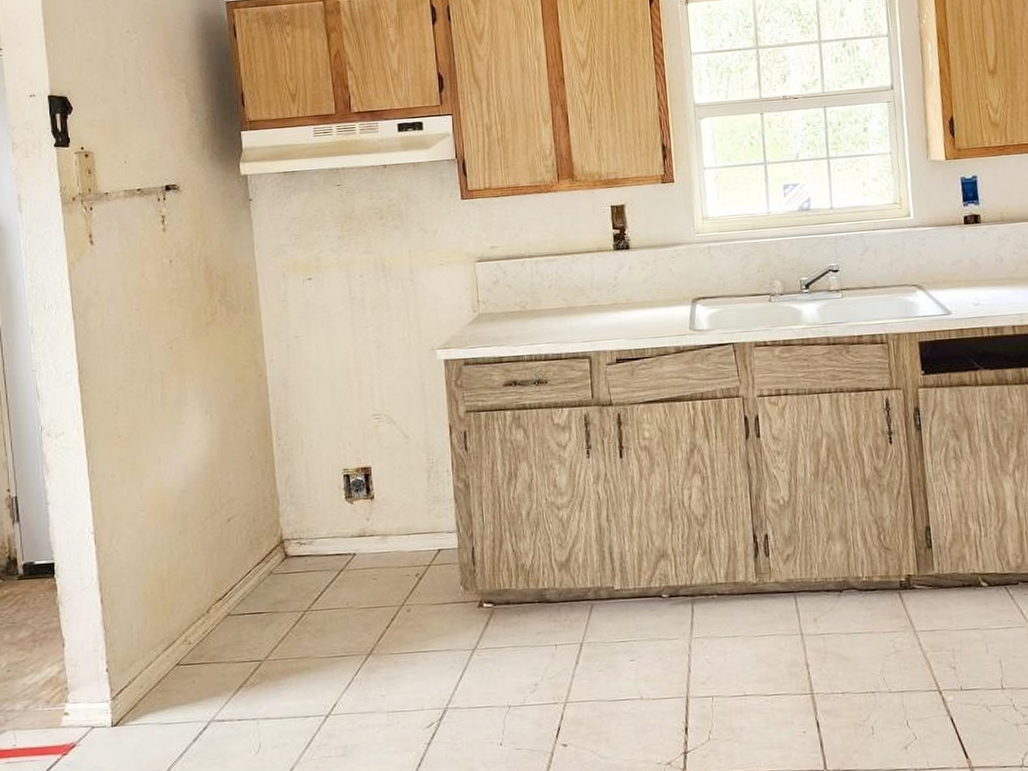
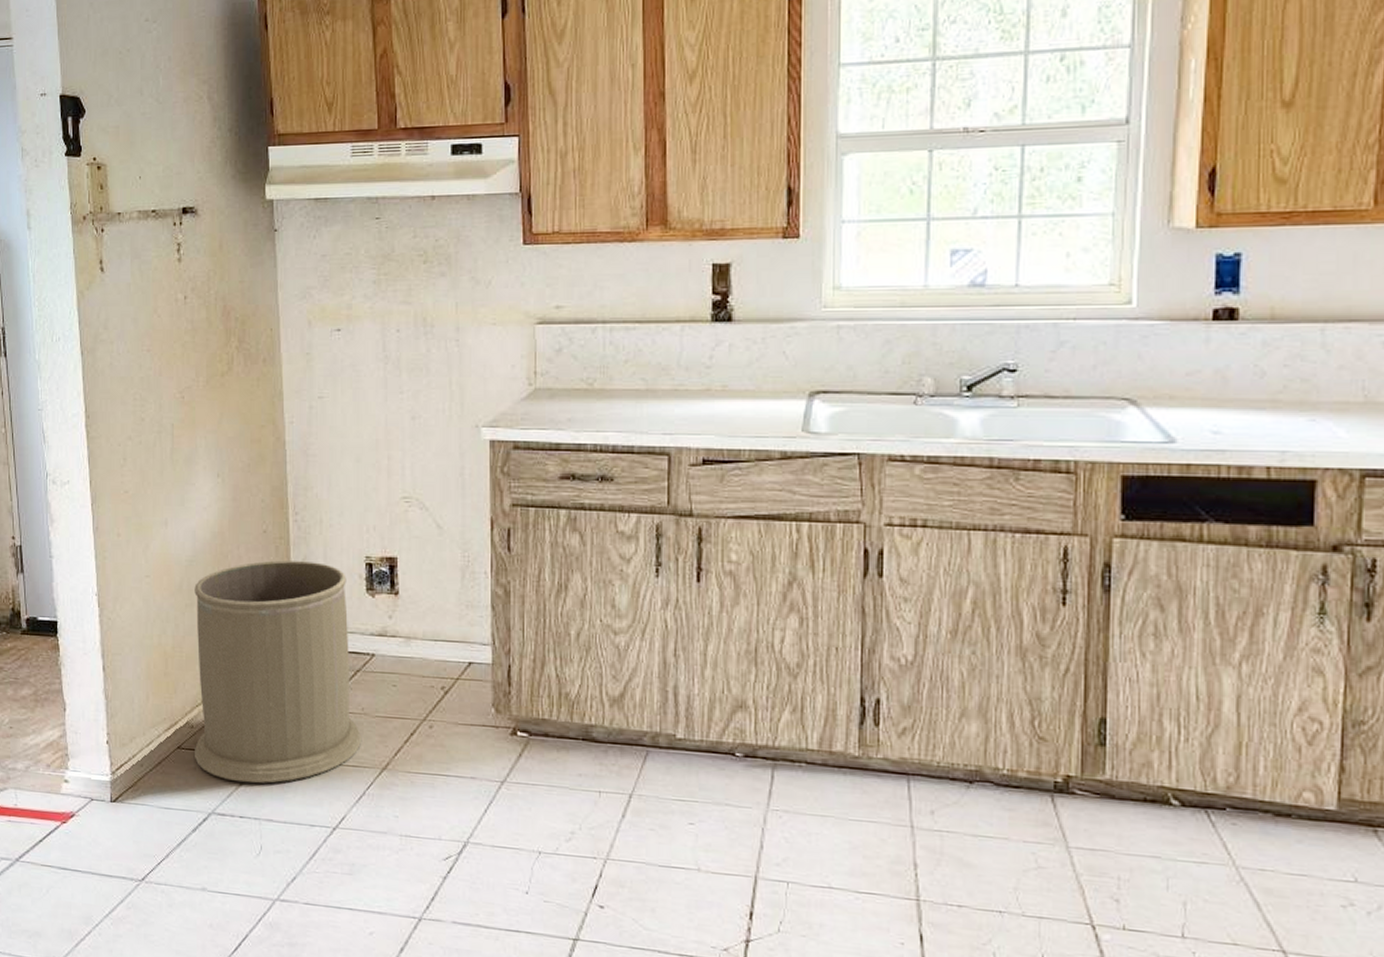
trash can: none [188,479,348,688] -> present [194,560,361,784]

